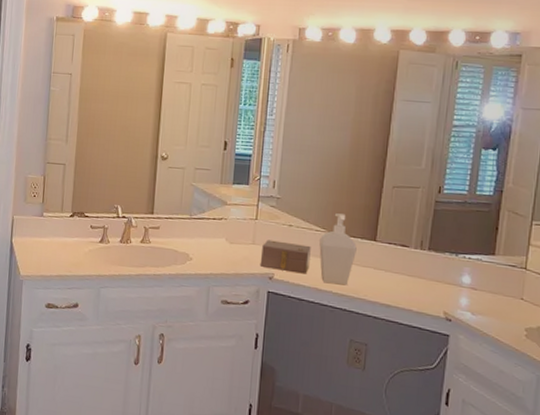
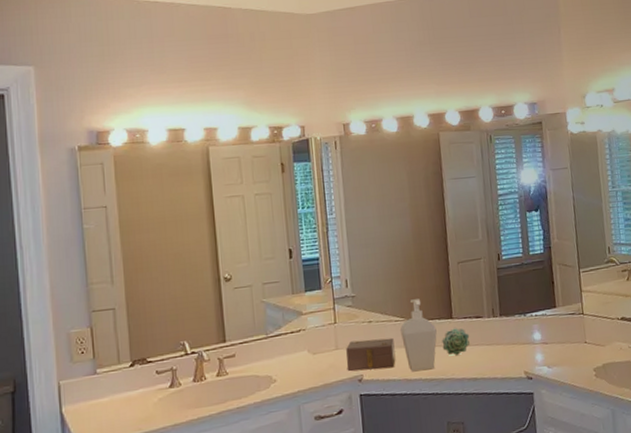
succulent plant: none [359,249,391,279] -> present [441,327,470,357]

